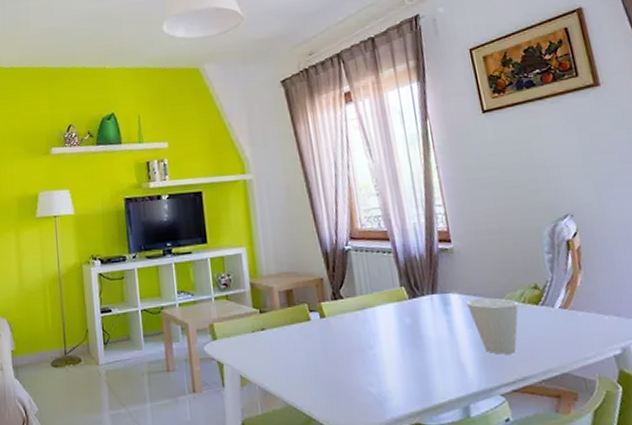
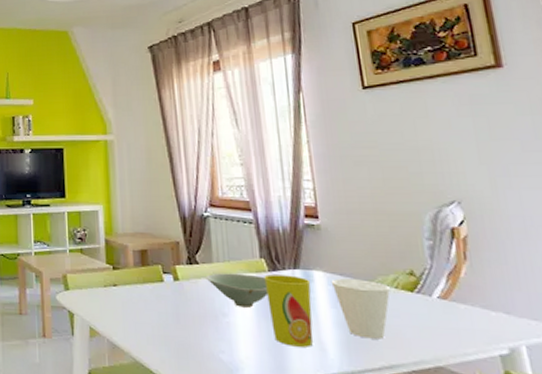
bowl: none [350,304,411,338] -> present [205,273,269,308]
cup: none [405,300,454,371] -> present [264,274,314,347]

